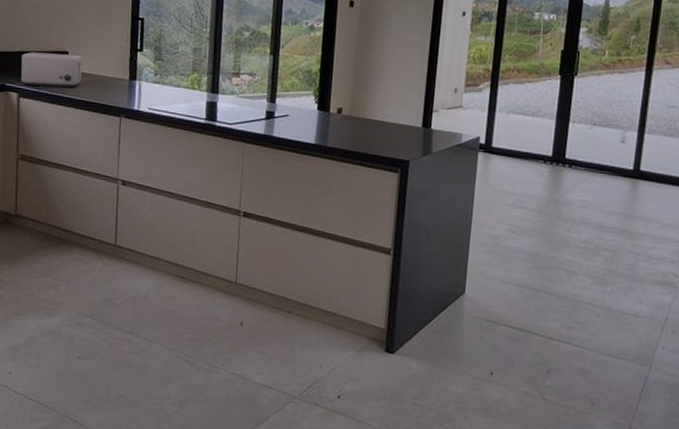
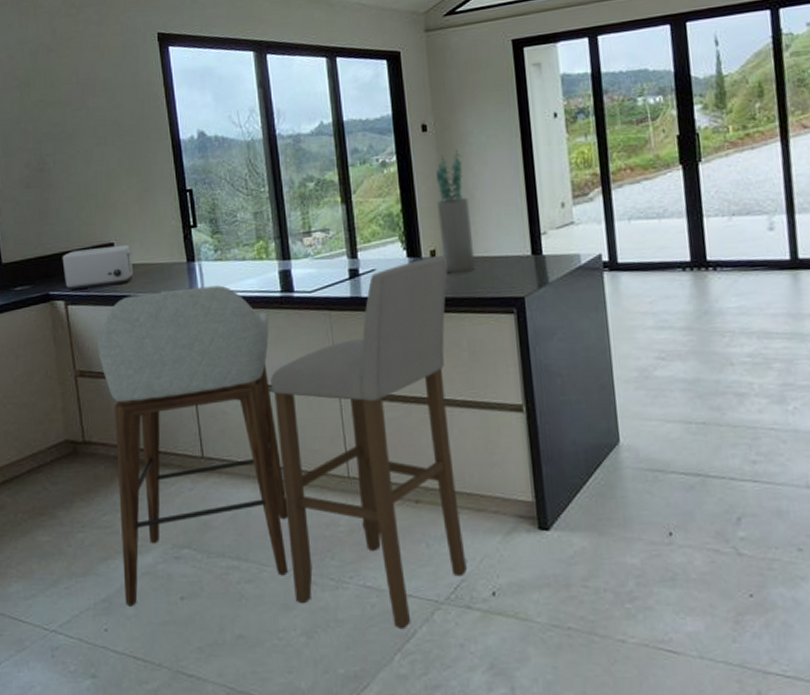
bar stool: none [30,99,192,357] -> present [97,285,289,606]
bar stool: none [173,113,351,412] -> present [269,256,467,628]
vase: none [347,27,379,132] -> present [435,150,476,274]

